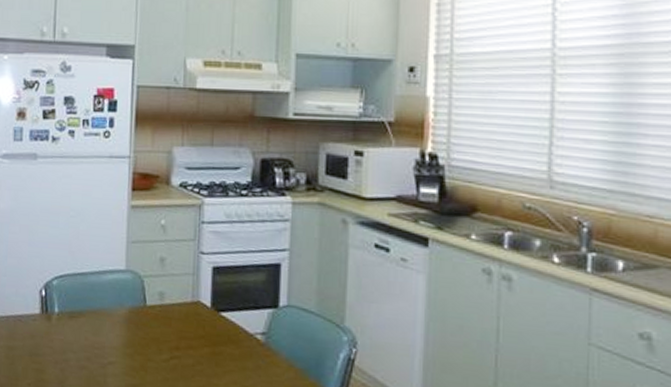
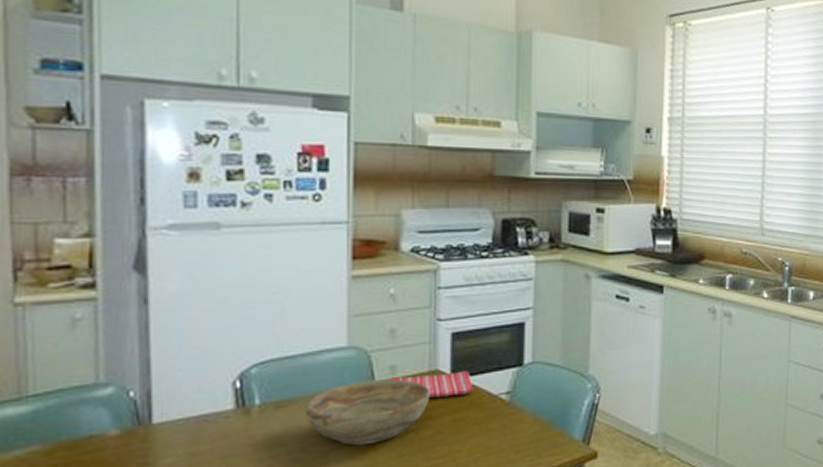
bowl: none [91,303,193,364] -> present [305,379,430,446]
dish towel: none [160,303,231,330] -> present [392,371,473,397]

